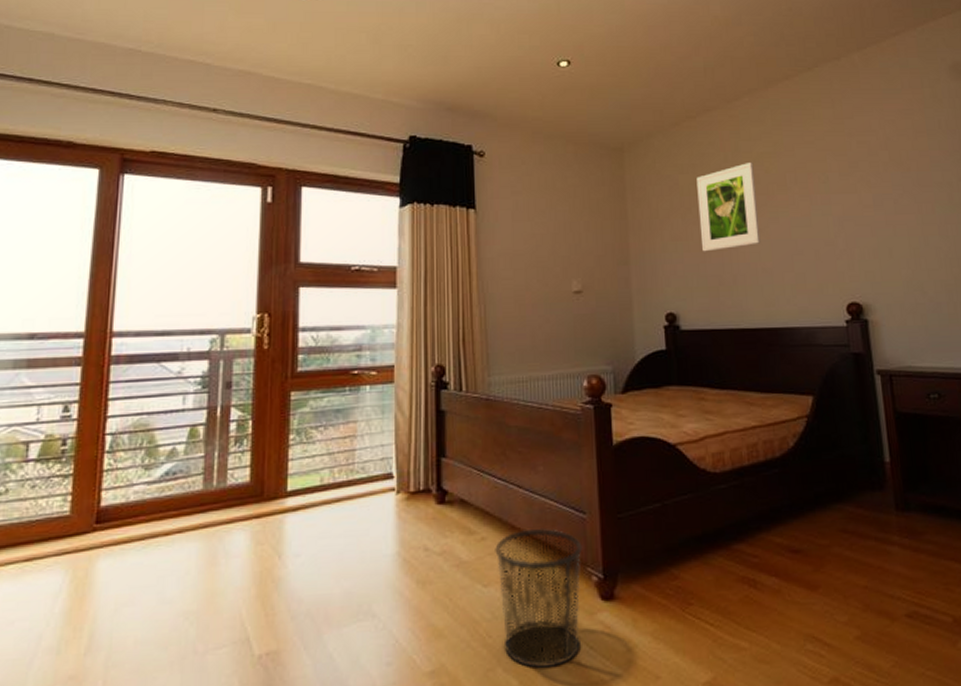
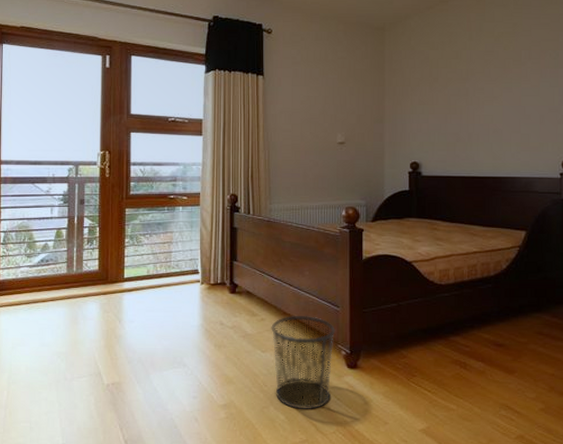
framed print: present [696,161,761,252] -> none [444,40,495,115]

